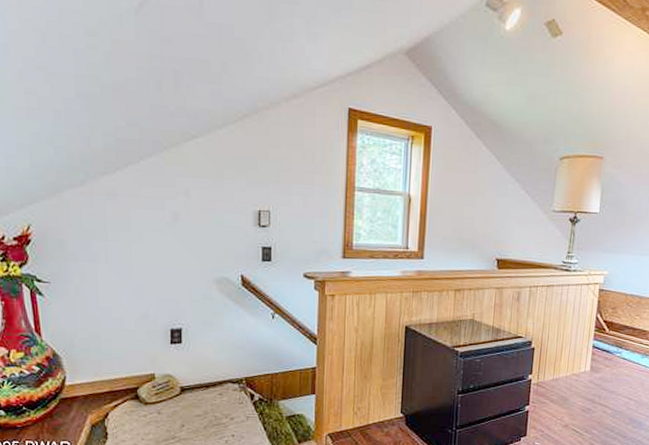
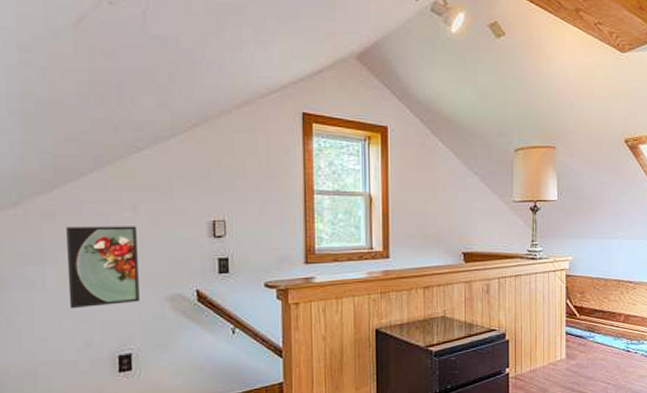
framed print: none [127,207,190,284] -> present [66,226,140,309]

